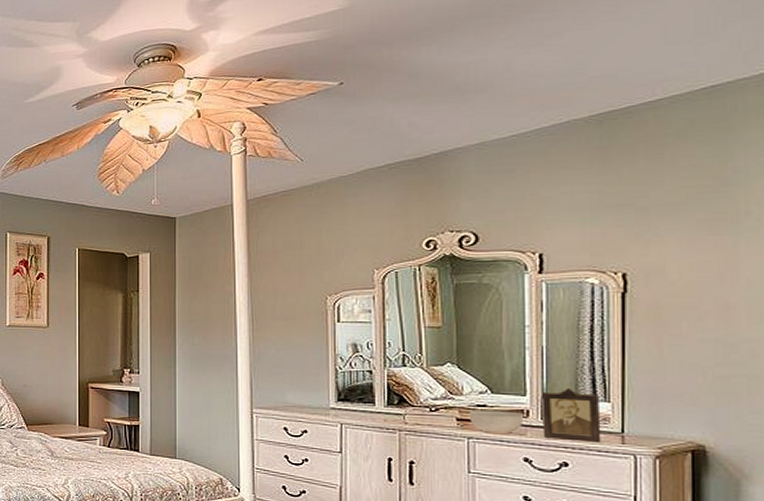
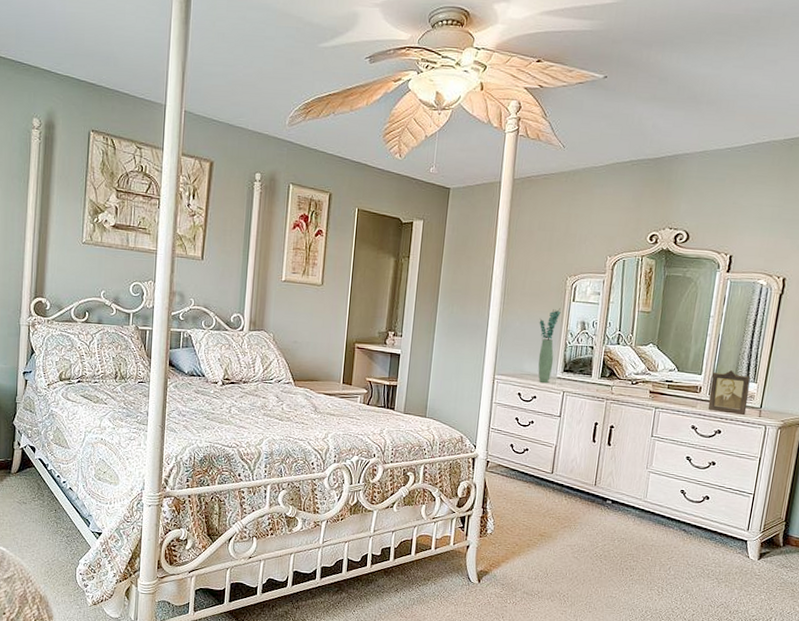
vase: none [299,330,325,416] -> present [538,307,561,384]
bowl: present [469,410,525,435] -> none [659,384,698,406]

